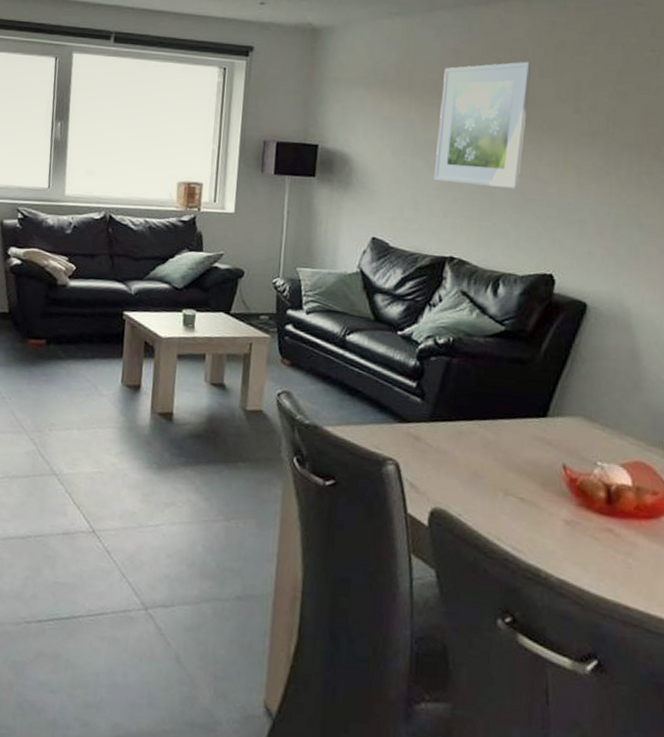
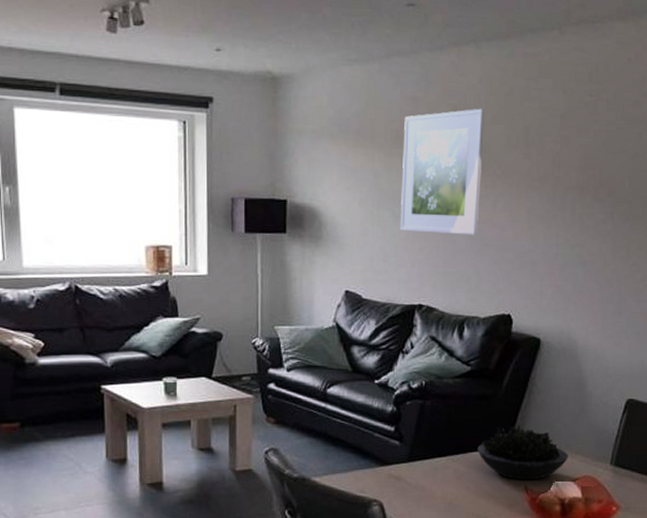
succulent plant: none [509,395,617,459] -> present [477,425,568,480]

